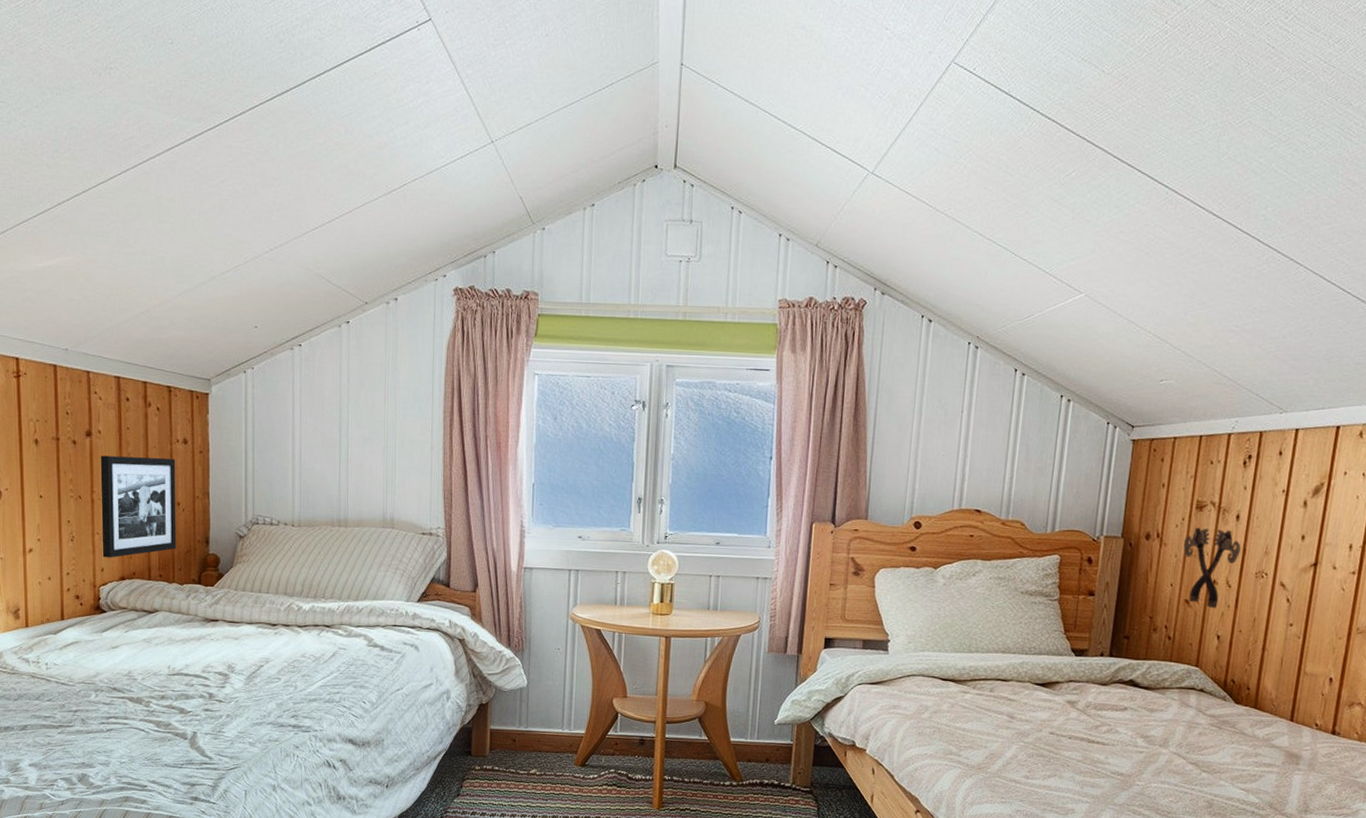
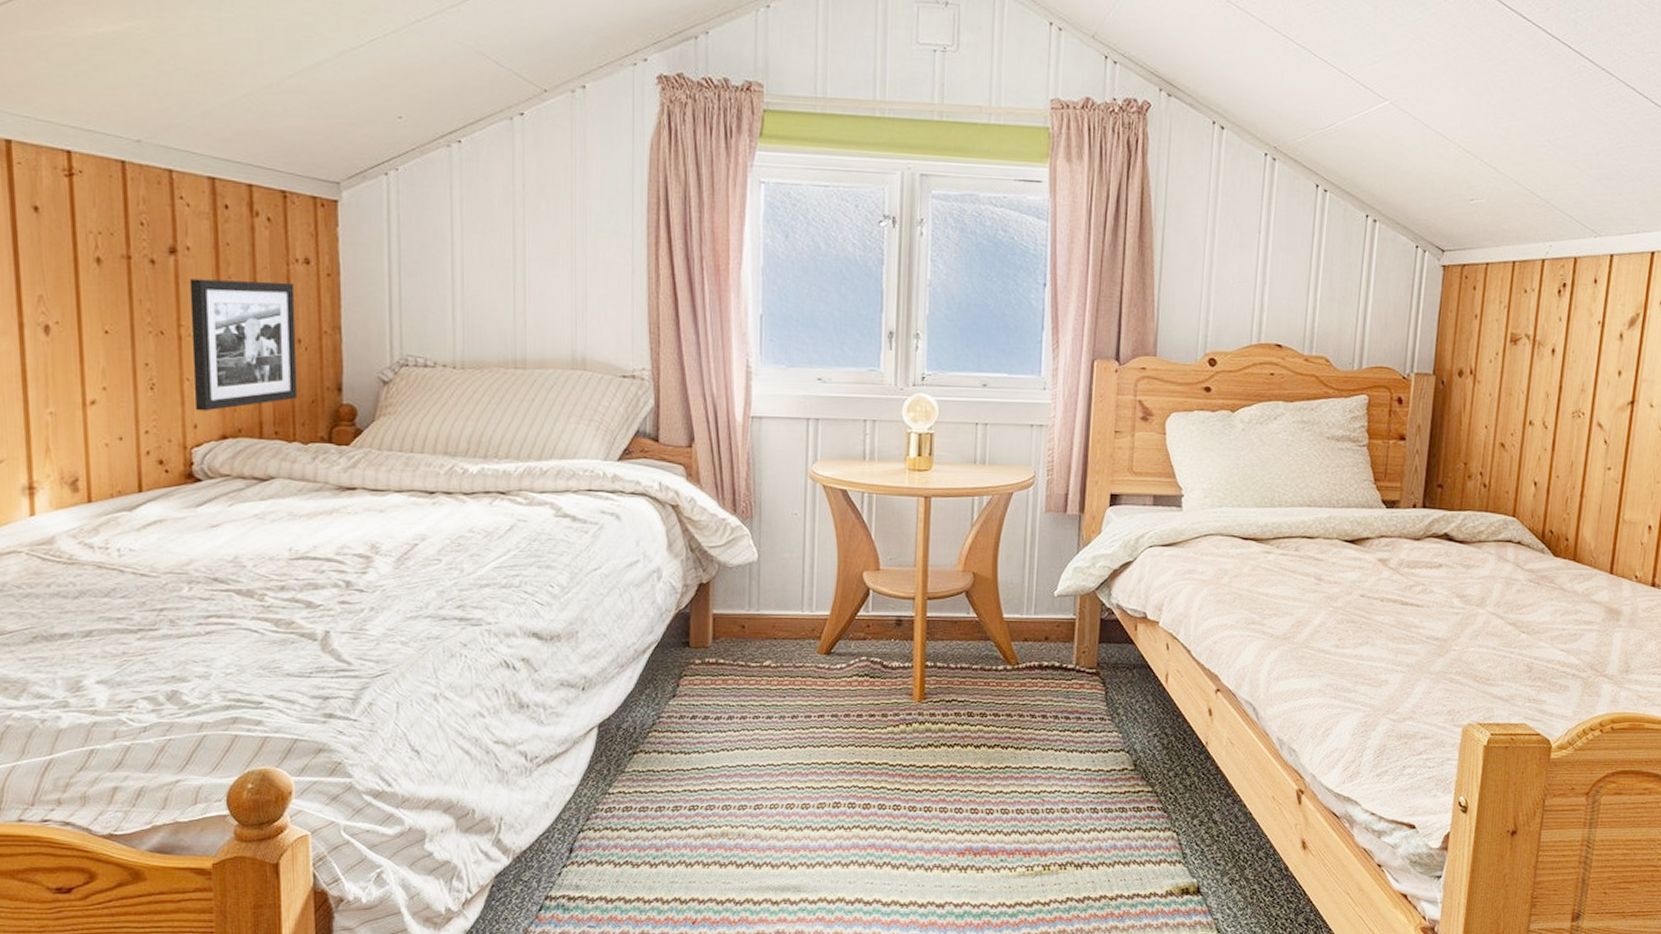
decorative ornament: present [1183,527,1241,609] -> none [1497,362,1557,453]

